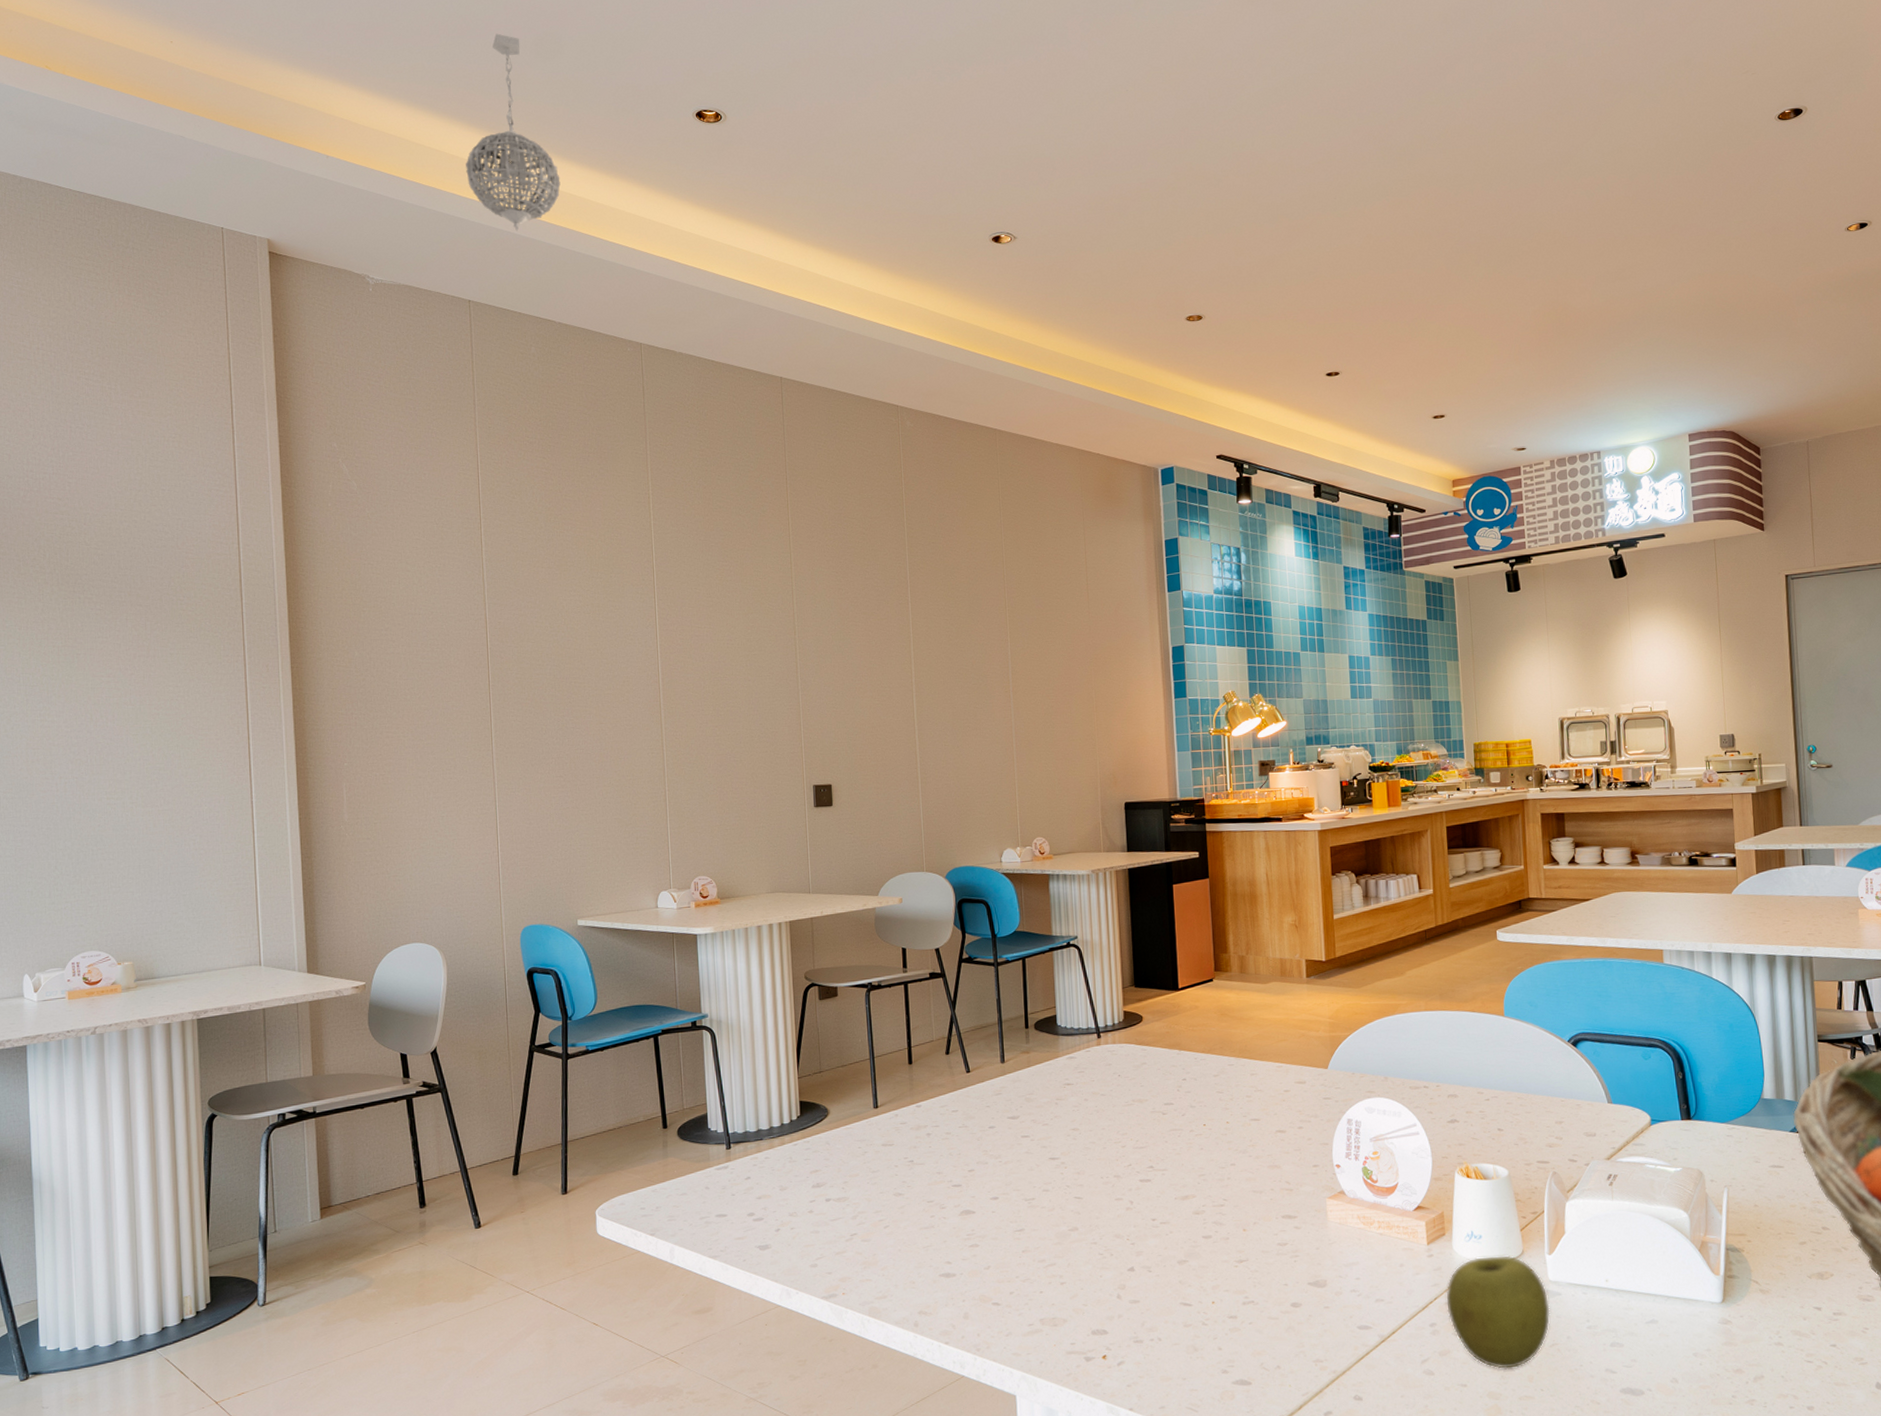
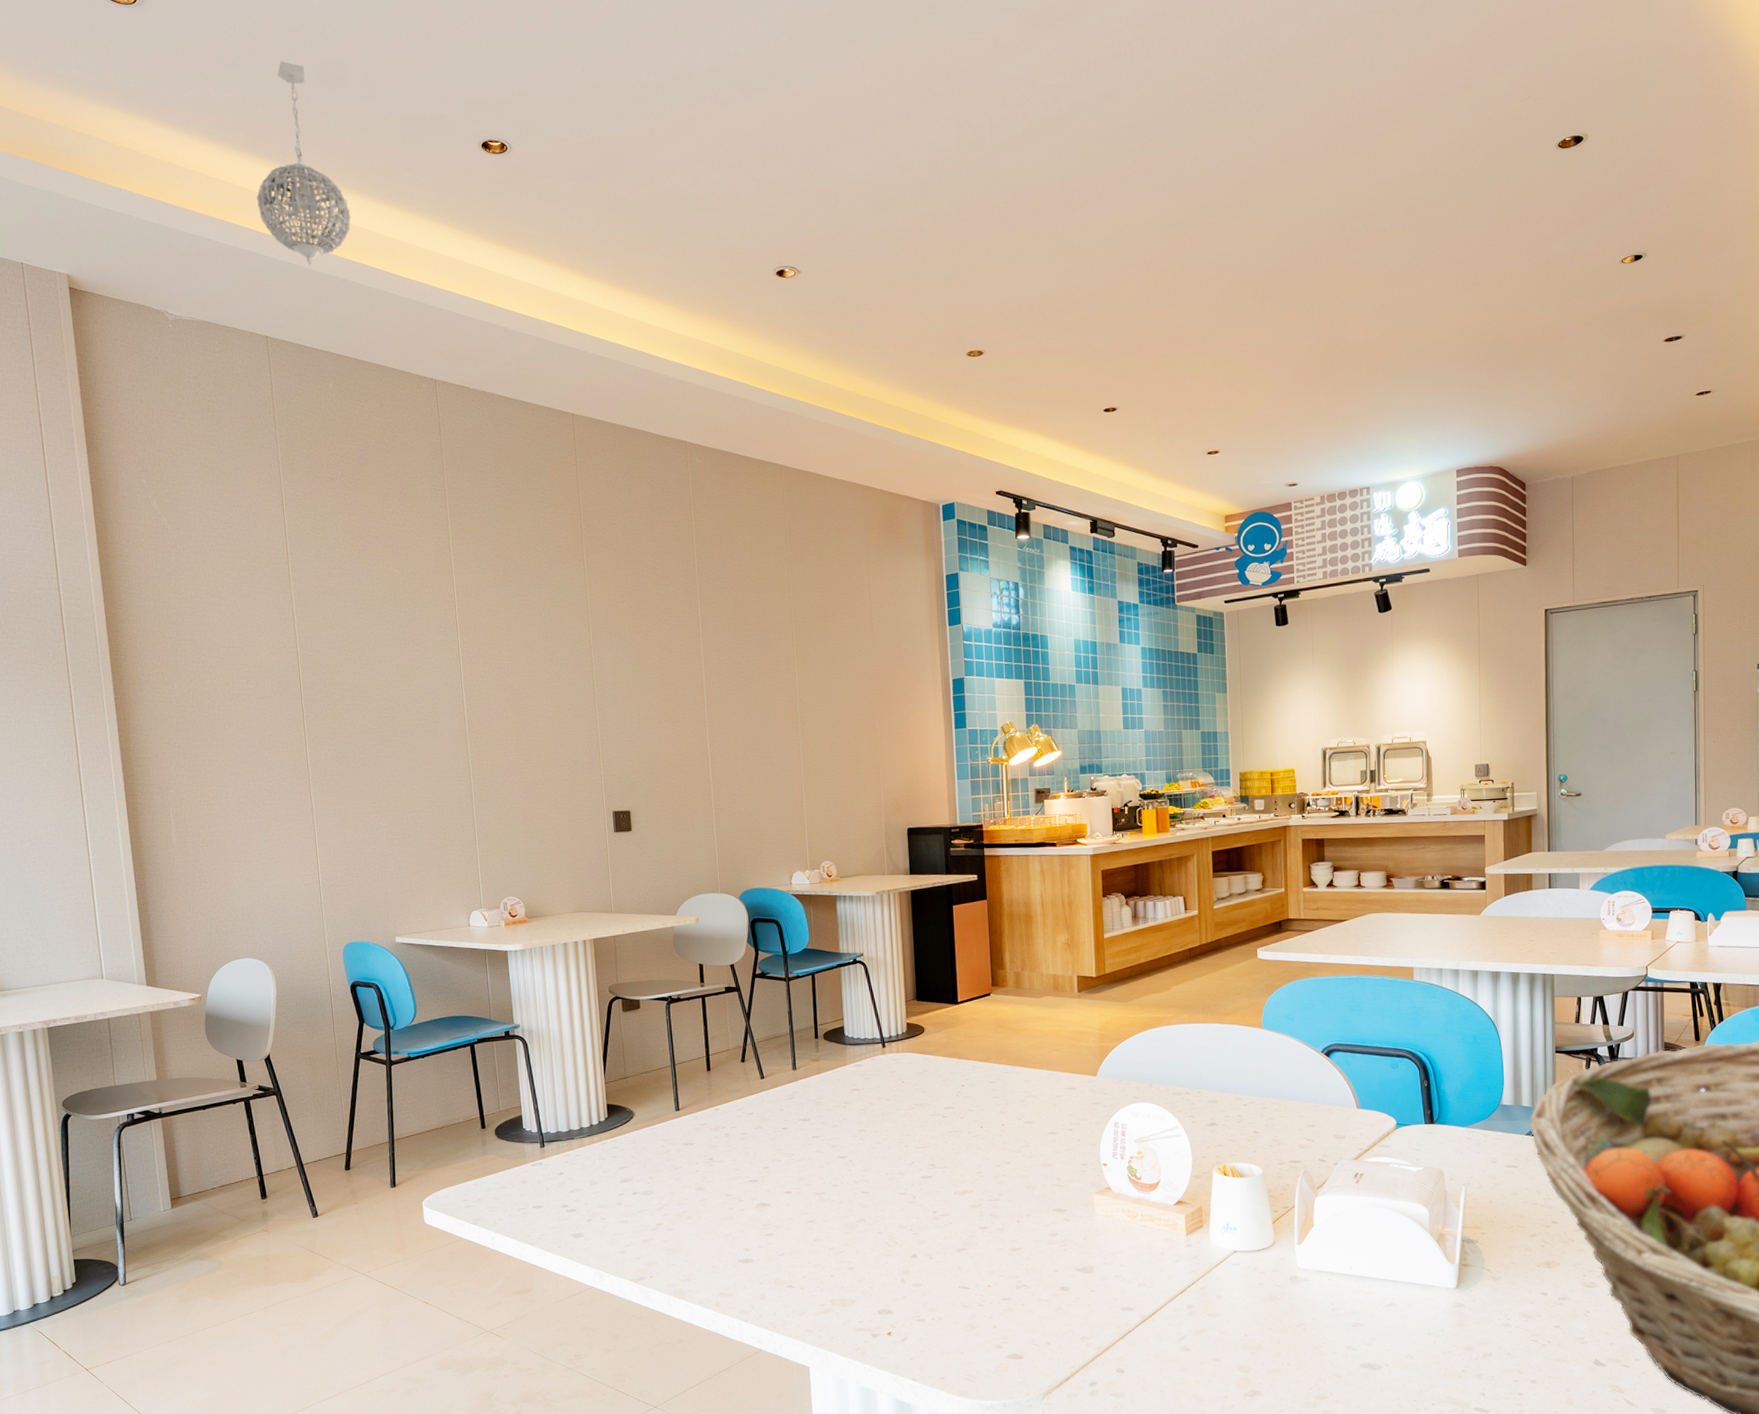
apple: present [1446,1255,1550,1369] -> none [1202,1245,1298,1346]

